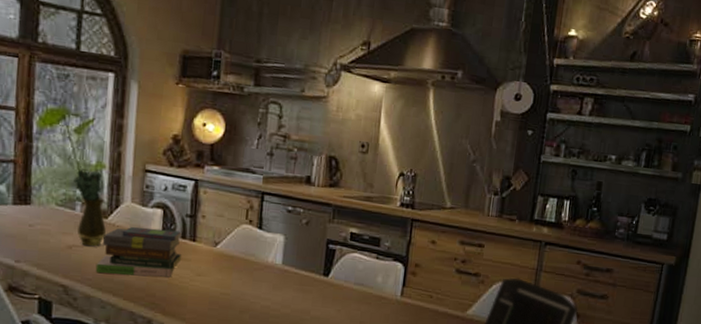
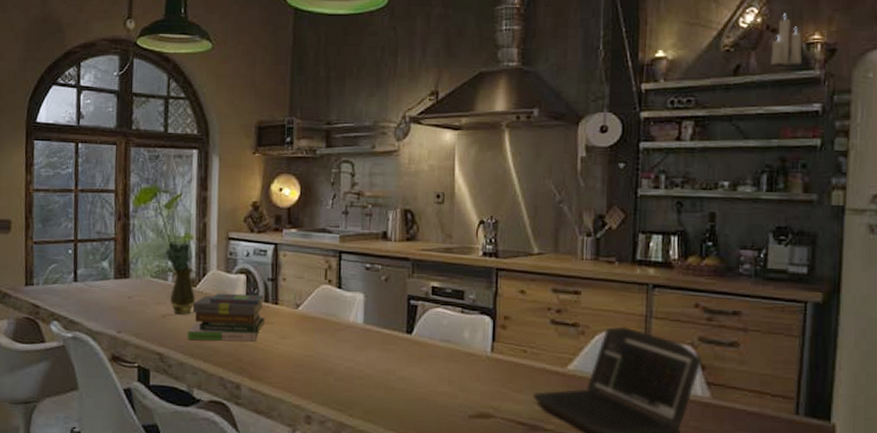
candle: none [659,10,688,60] -> present [769,13,802,67]

